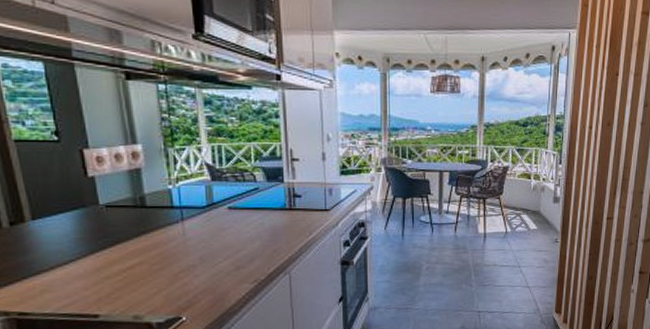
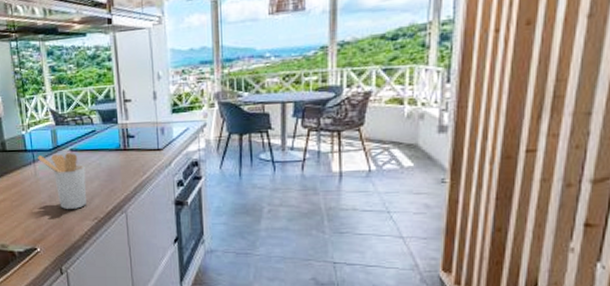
utensil holder: none [188,211,246,272] -> present [38,153,87,209]

